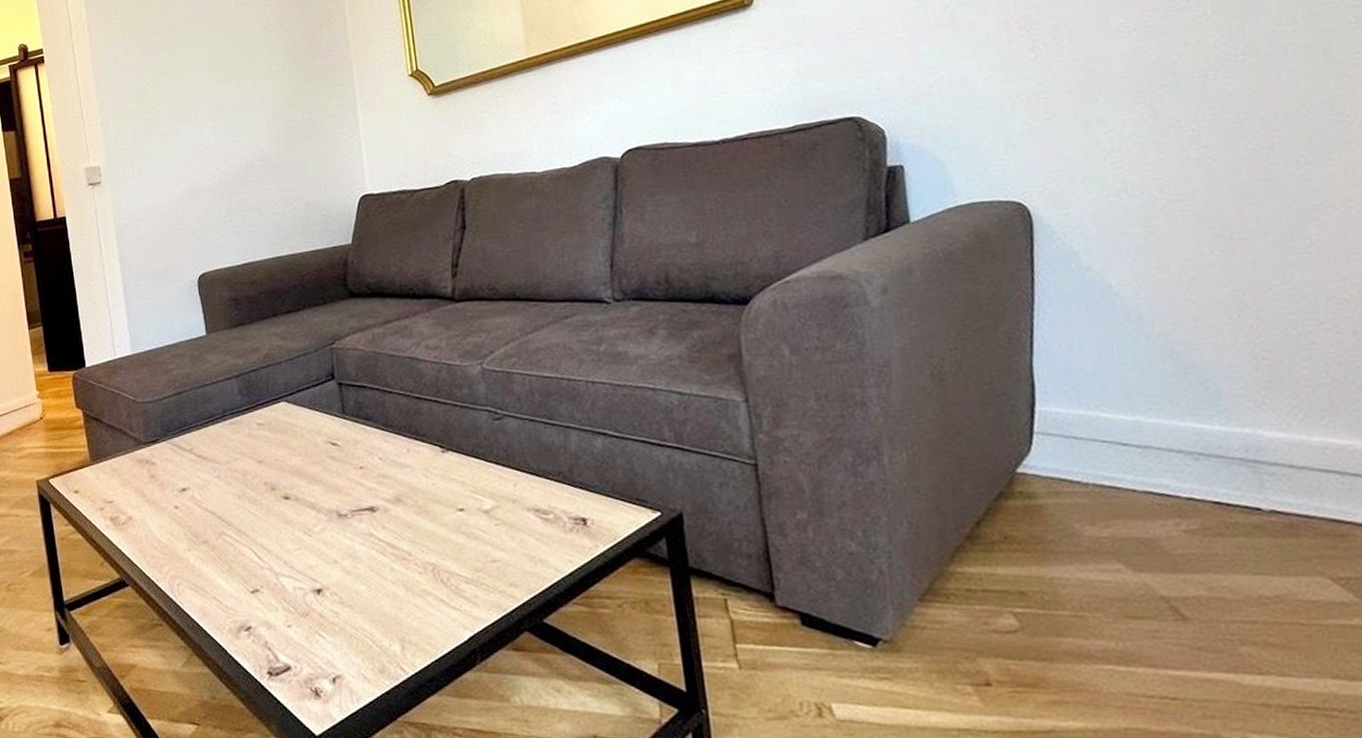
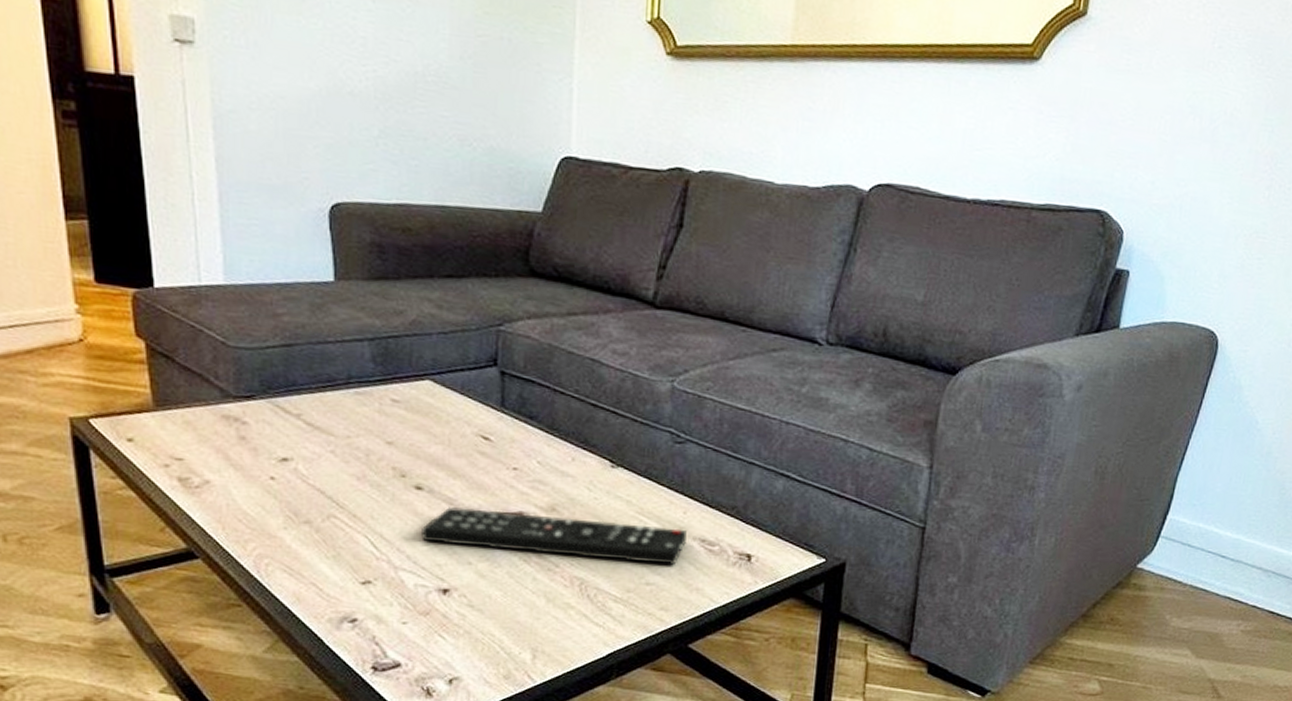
remote control: none [292,502,522,547] -> present [420,507,687,565]

